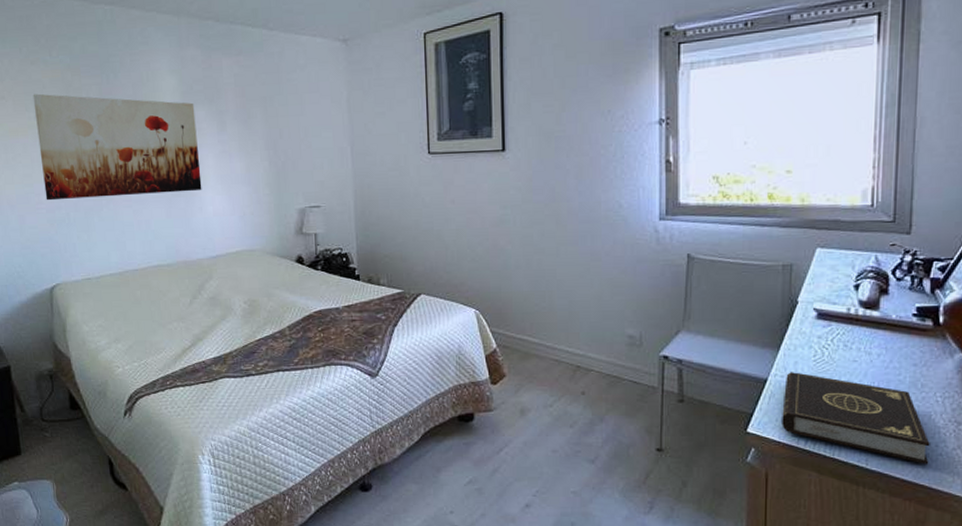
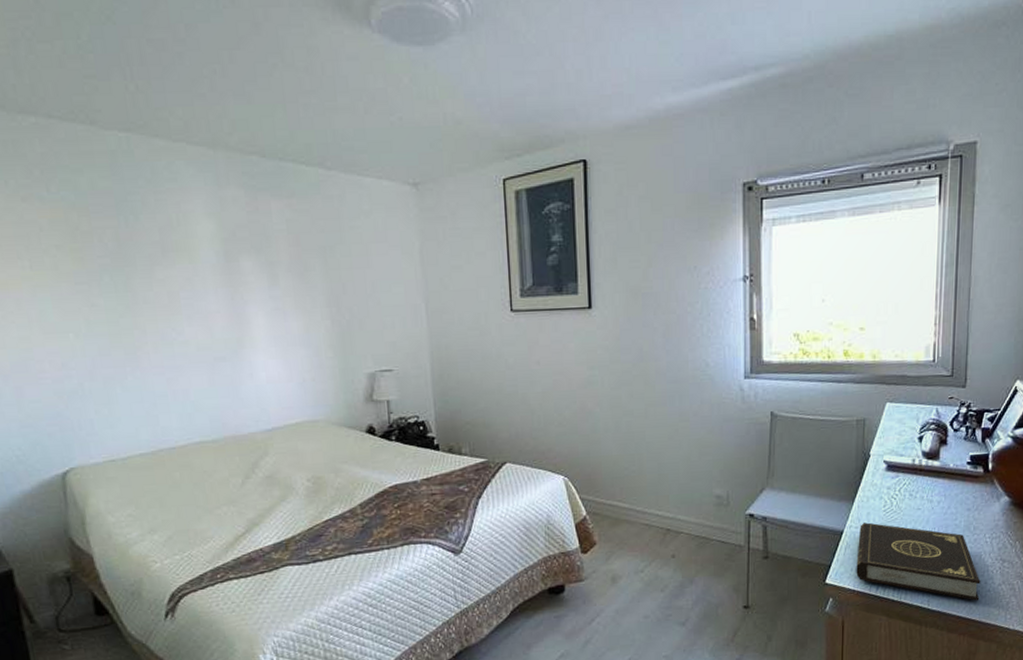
wall art: present [32,93,202,201] -> none [26,237,252,369]

